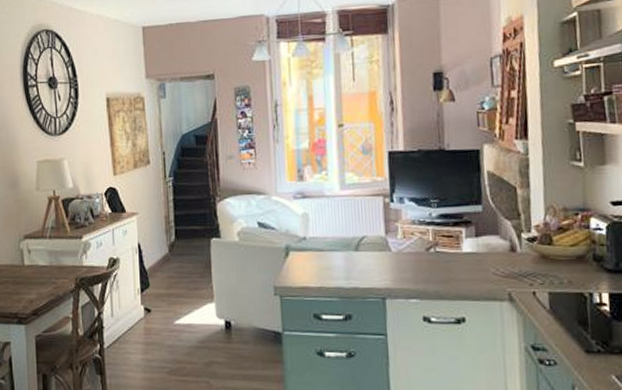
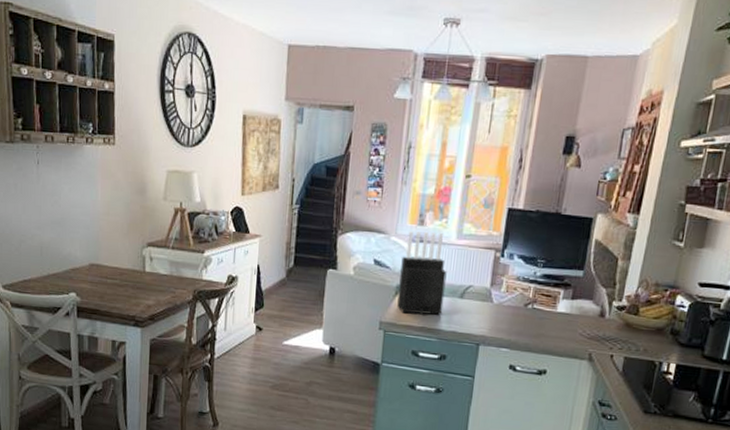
knife block: none [286,185,339,275] -> present [397,231,447,315]

